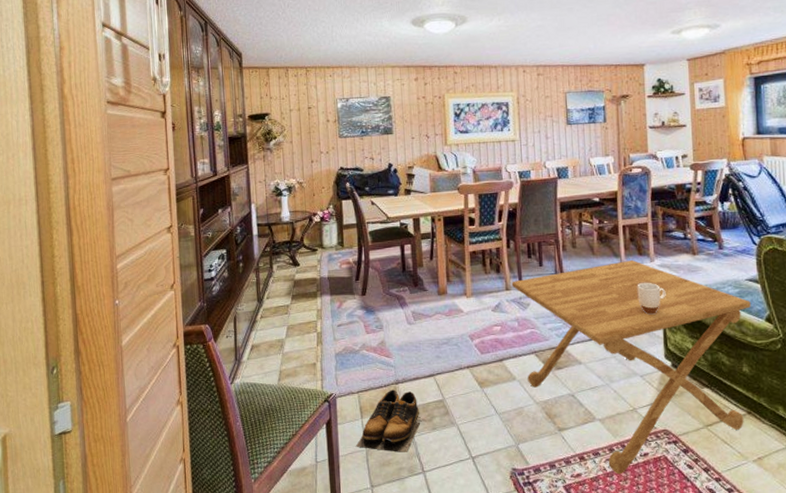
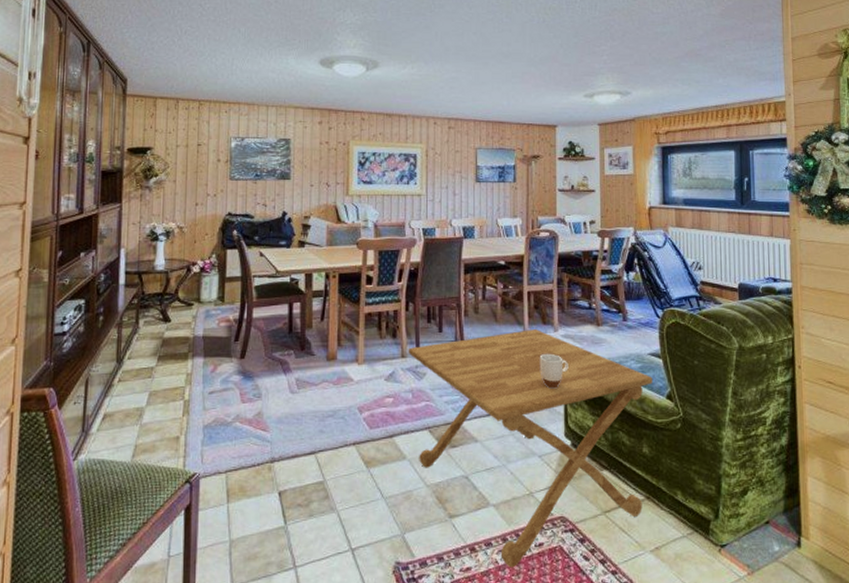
shoes: present [356,389,421,452] -> none [218,469,296,544]

